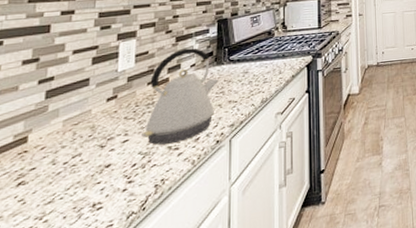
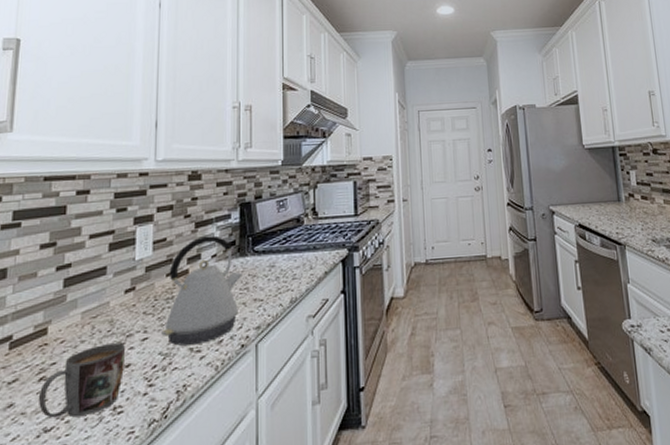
mug: none [16,146,106,219] -> present [38,343,125,418]

